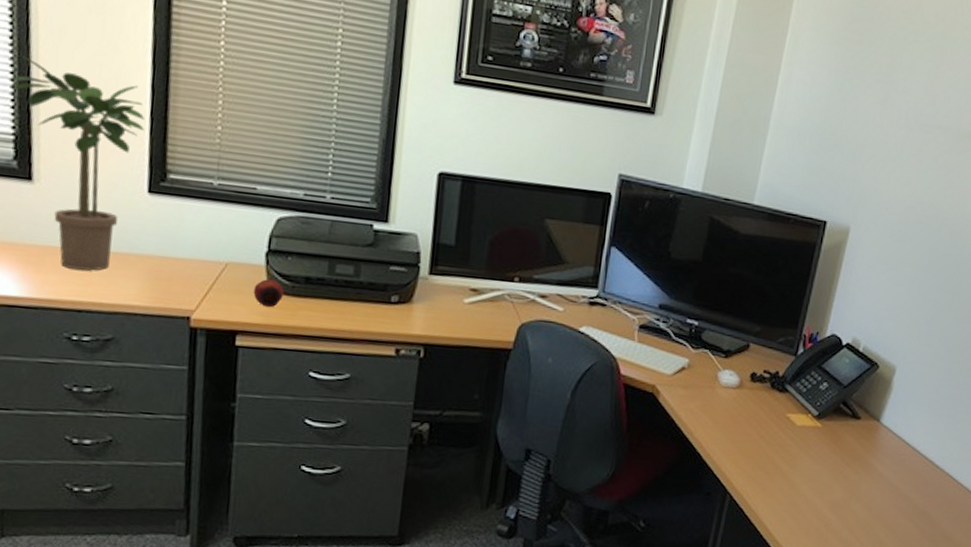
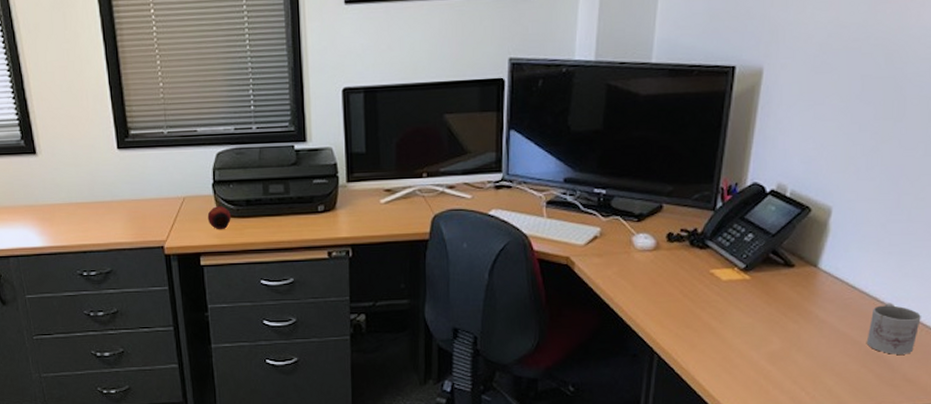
potted plant: present [12,56,145,271] -> none [10,55,106,219]
mug: none [914,462,961,512] -> present [866,303,921,354]

